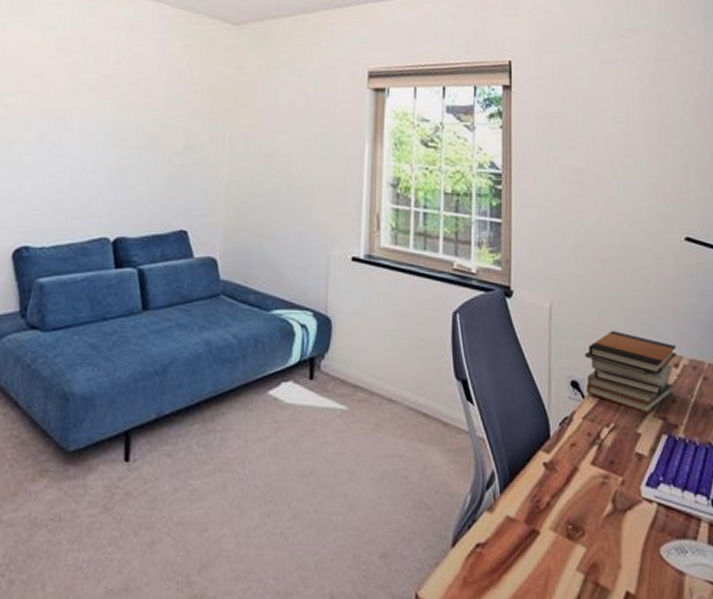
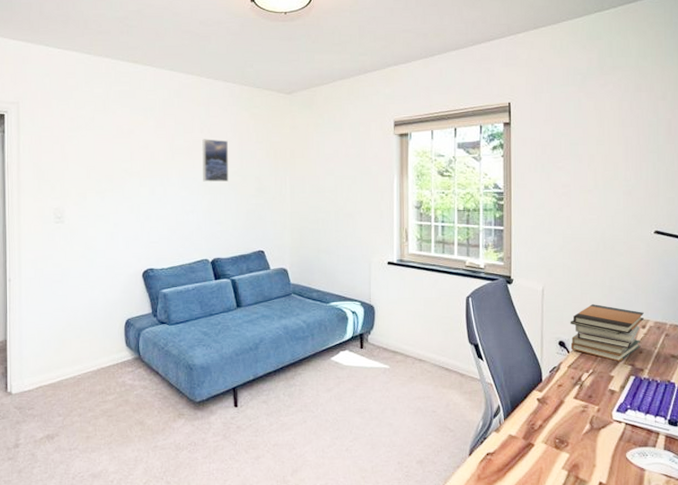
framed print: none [113,72,152,132] -> present [202,139,228,182]

